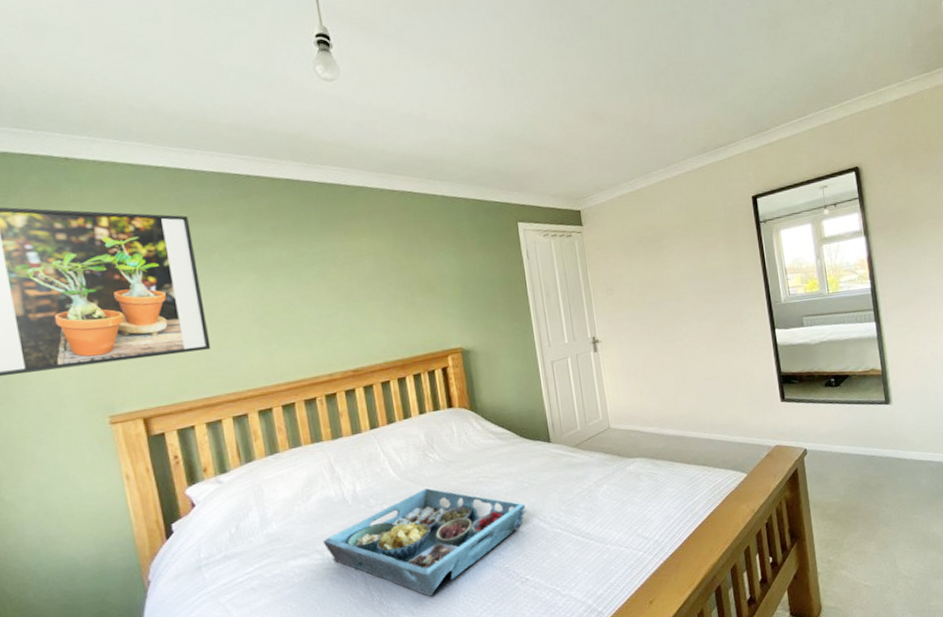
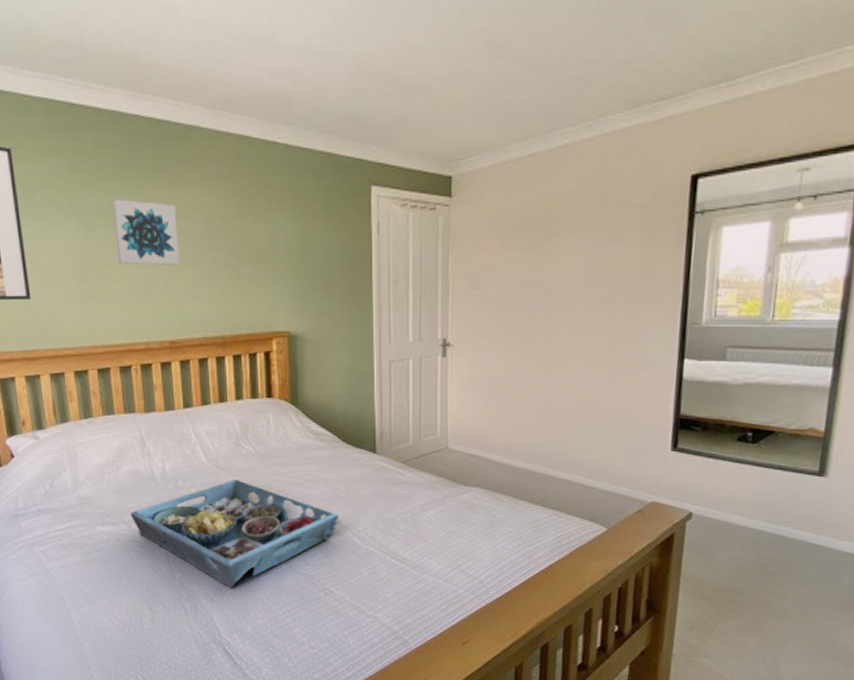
wall art: none [289,251,357,307] -> present [111,198,180,265]

